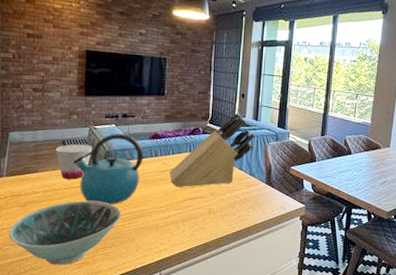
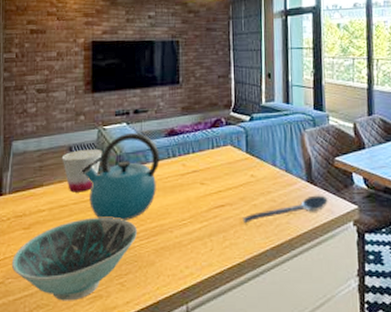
knife block: present [169,112,256,188] -> none [190,96,289,194]
spoon: none [211,195,282,214] -> present [242,195,328,224]

